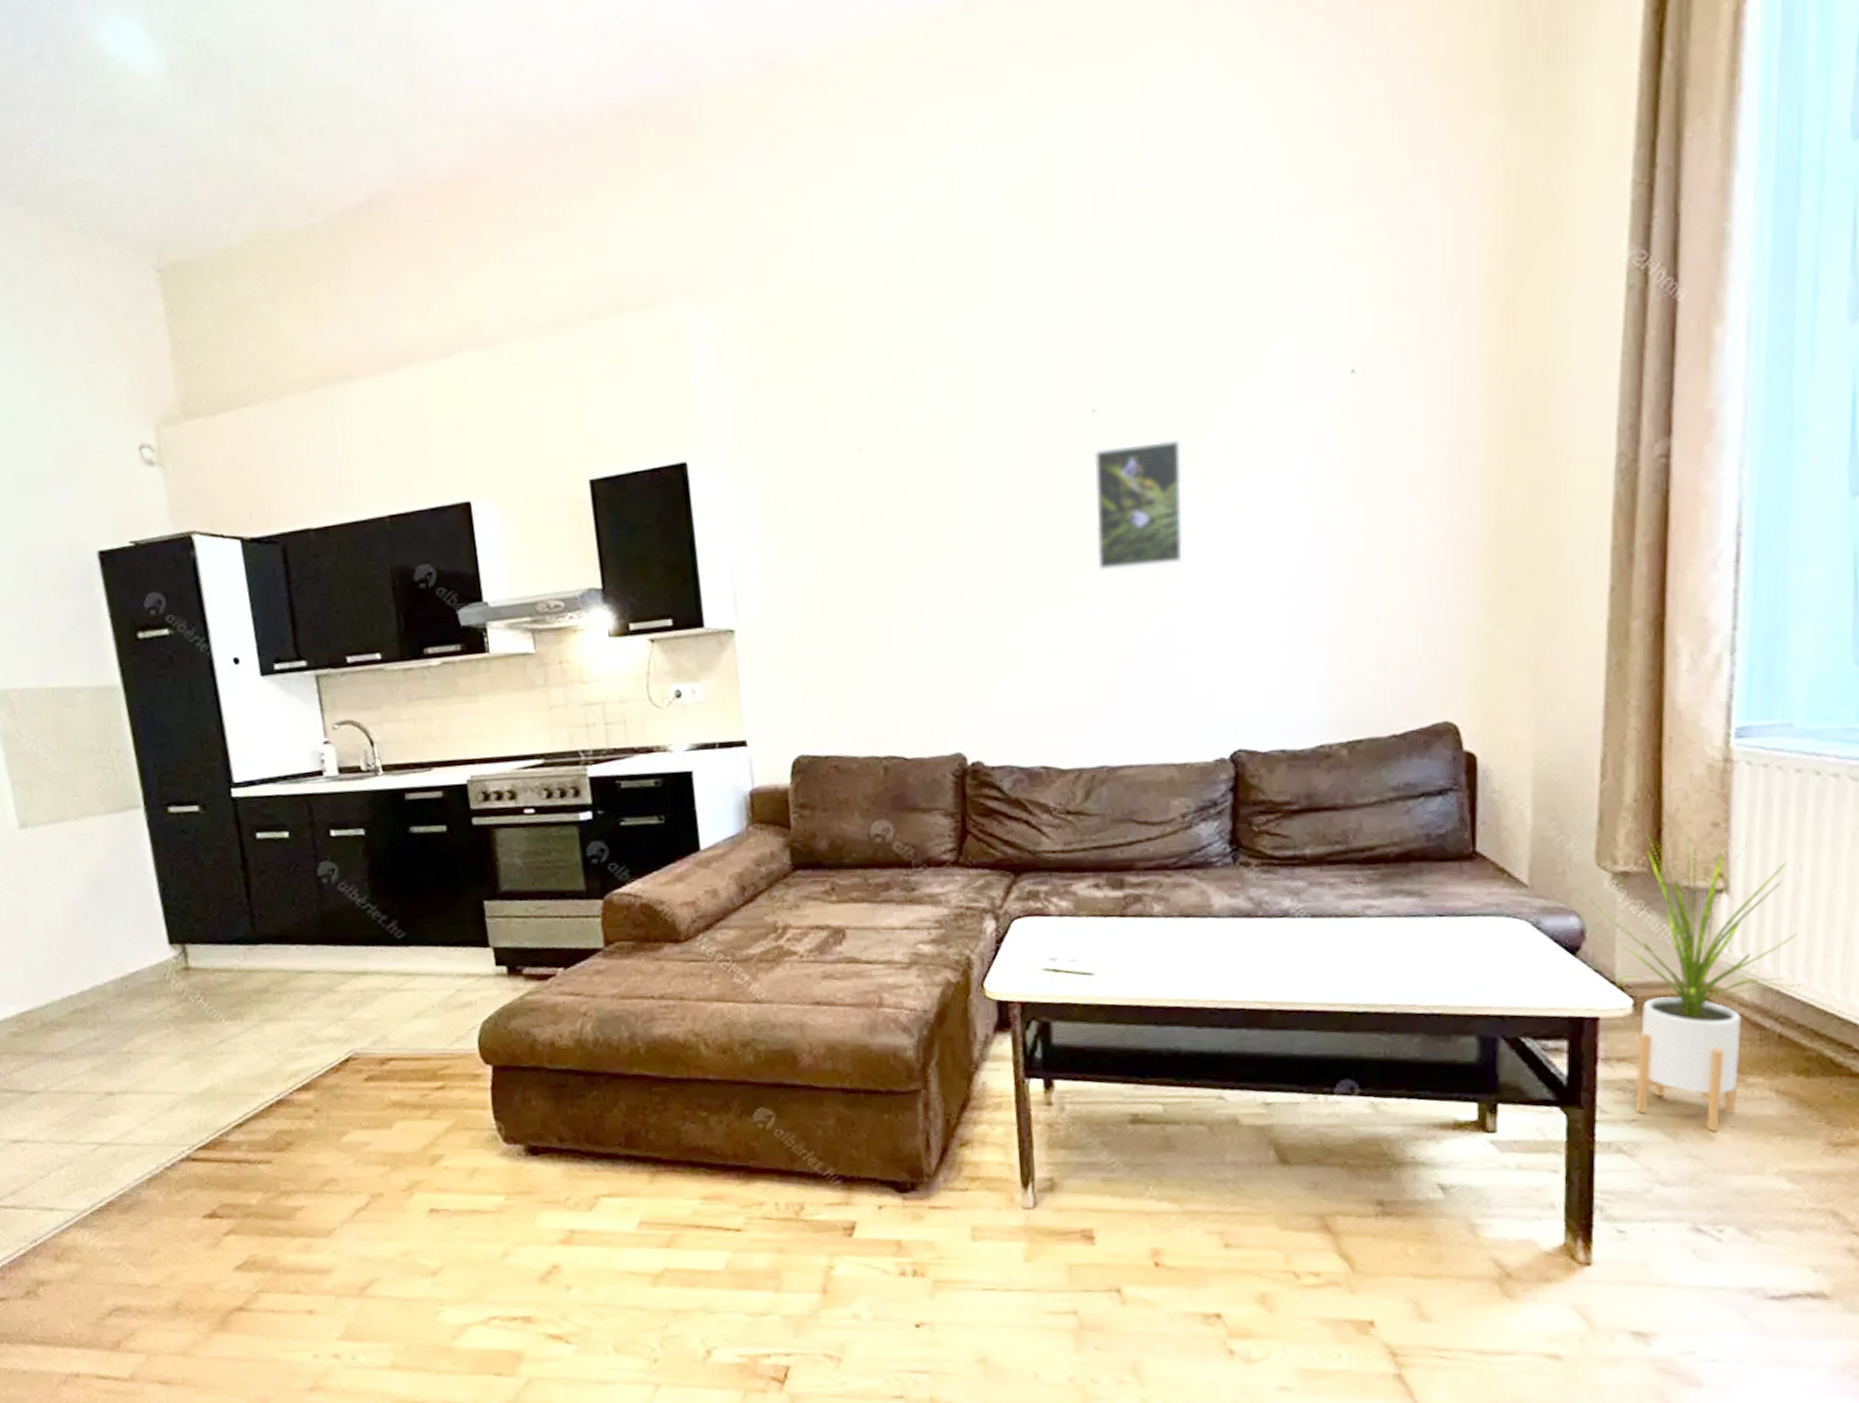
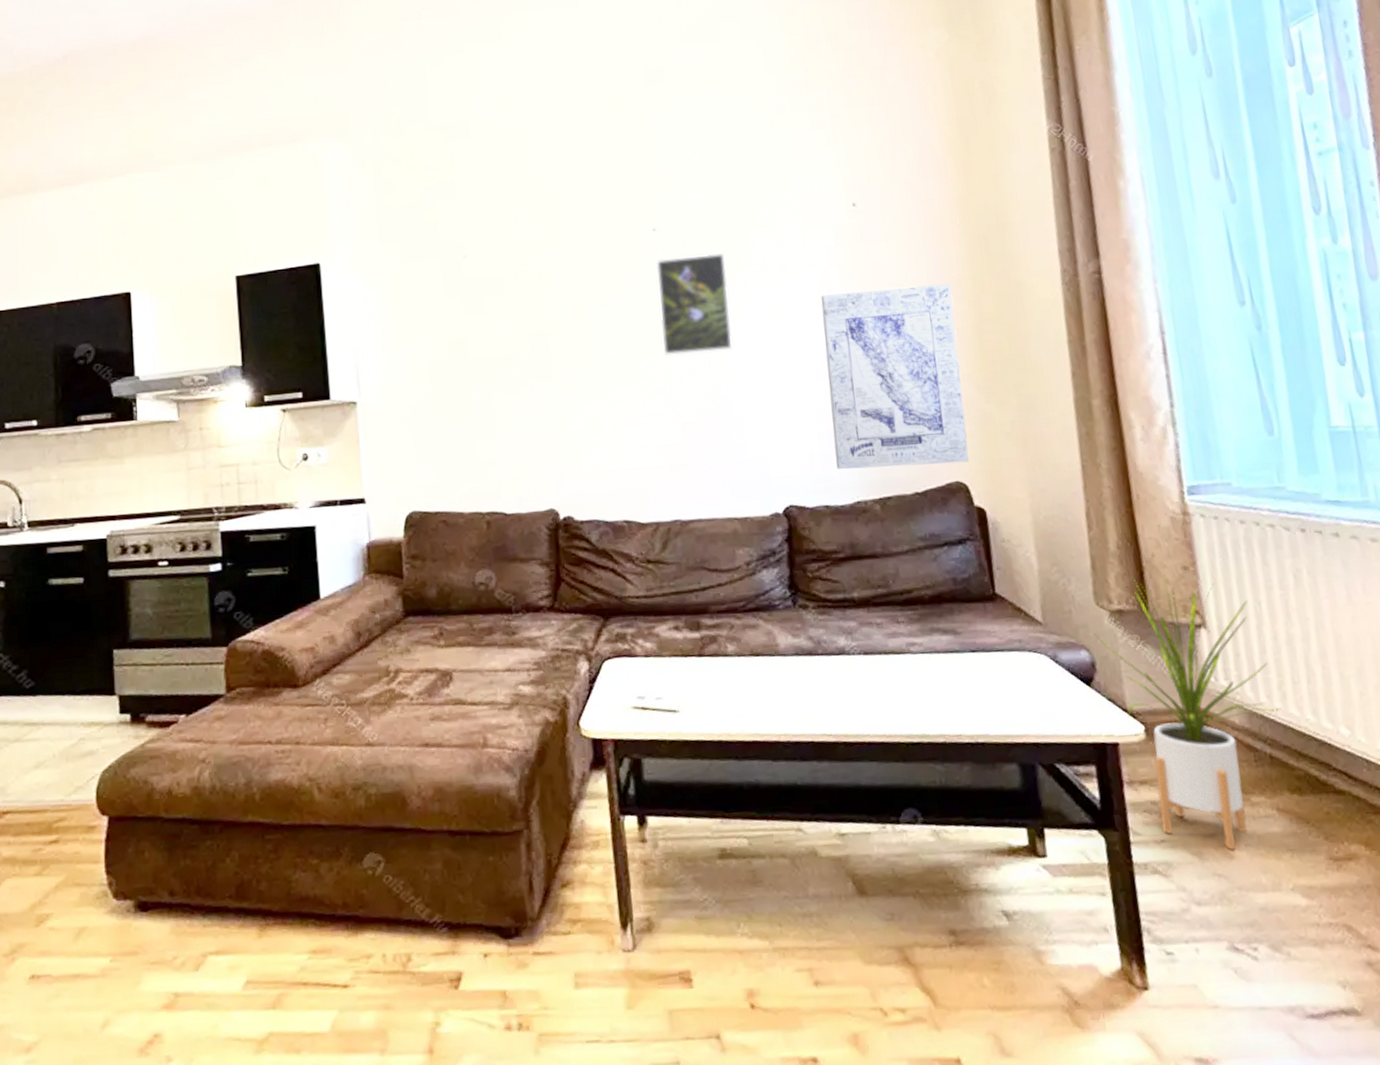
wall art: none [1298,474,1469,708] -> present [821,283,969,470]

